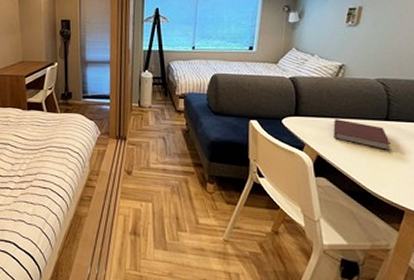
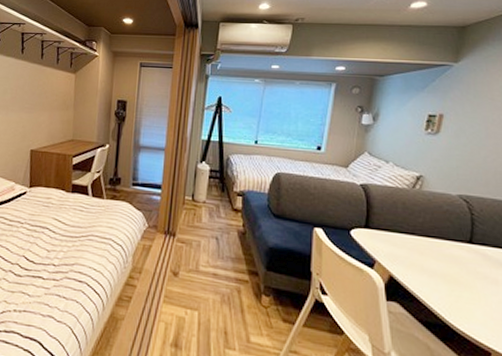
notebook: present [333,119,391,151] -> none [408,236,475,279]

